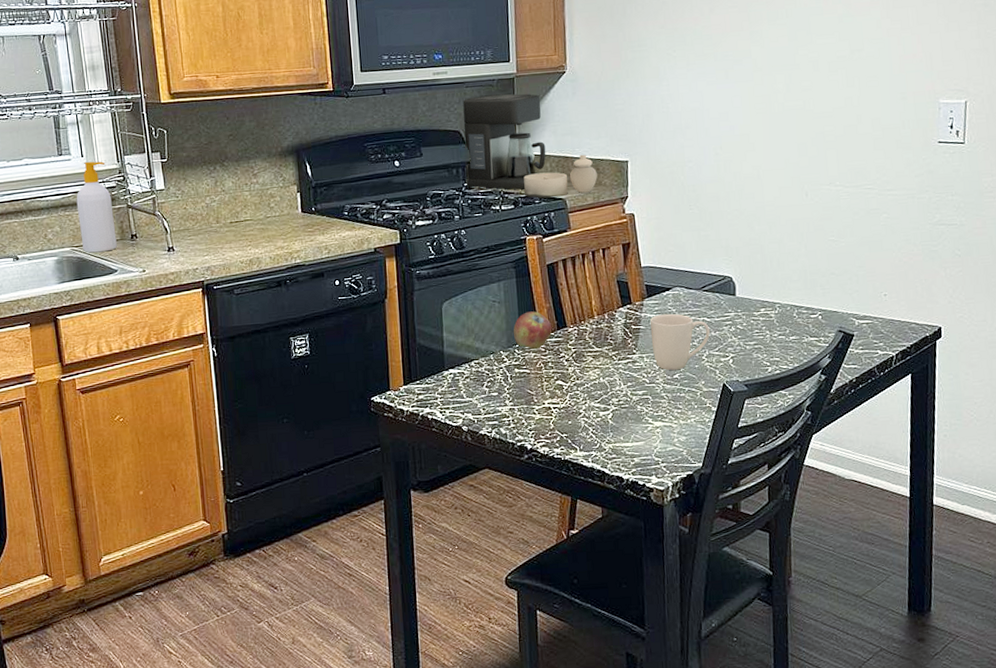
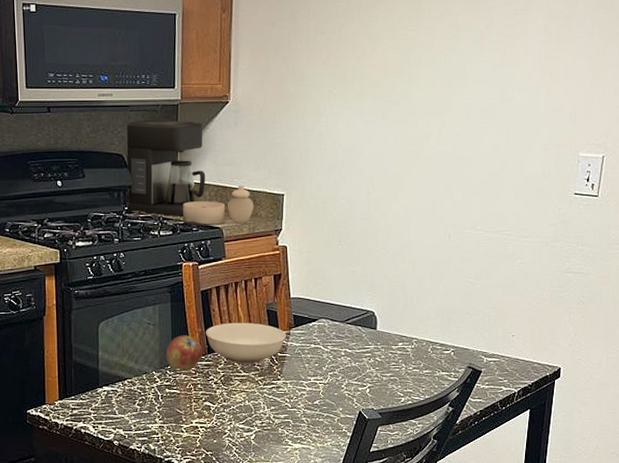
bowl: none [554,295,639,339] -> present [206,322,286,364]
mug: present [650,313,710,371] -> none [295,343,350,397]

